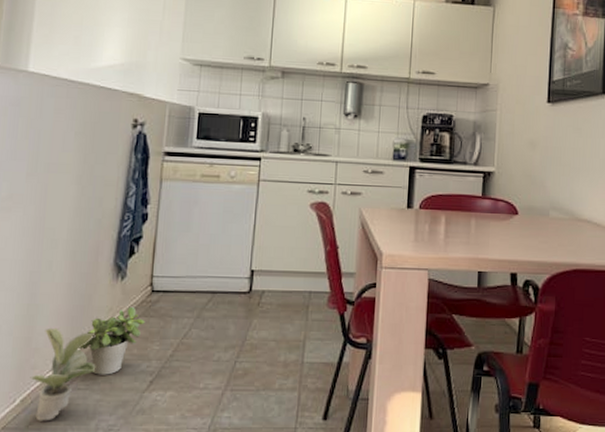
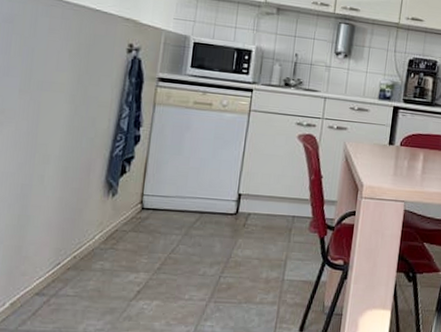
potted plant: present [30,327,96,421] -> none [20,238,85,324]
potted plant: present [79,306,146,375] -> none [69,221,135,284]

